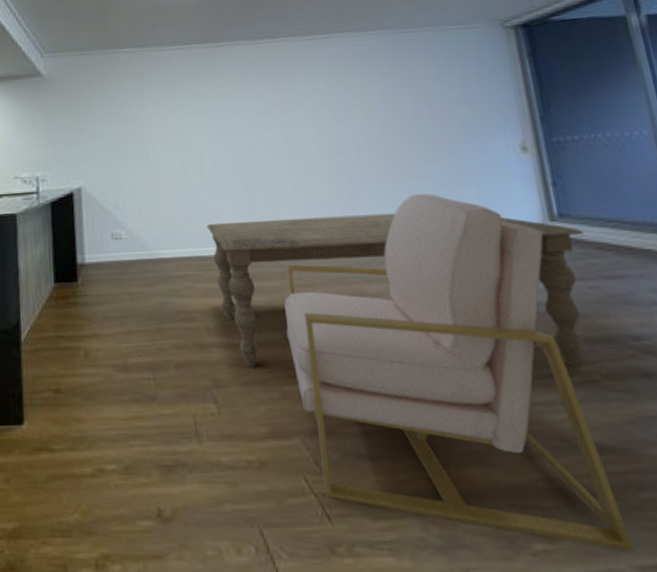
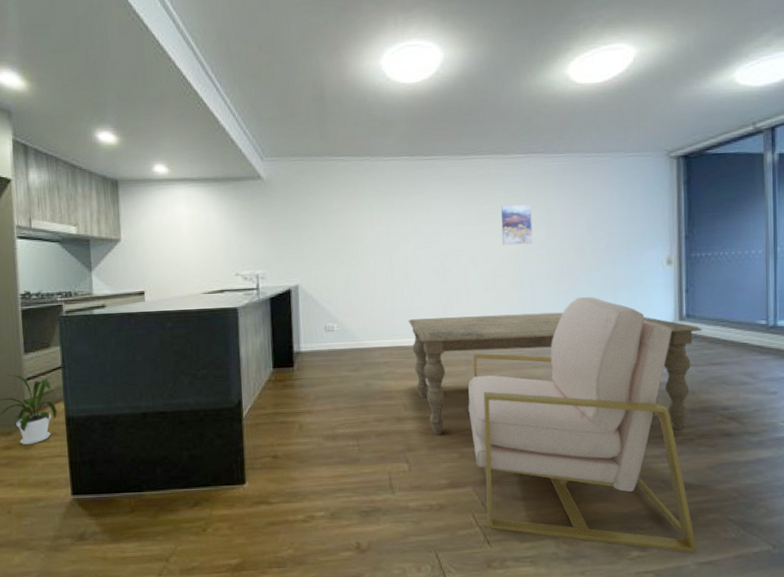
wall art: none [305,89,348,137] -> present [500,204,533,246]

